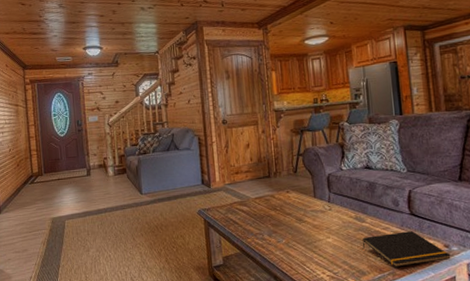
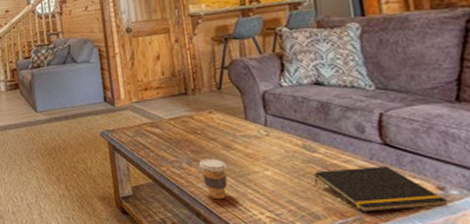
coffee cup: none [278,230,300,264] -> present [199,158,228,200]

